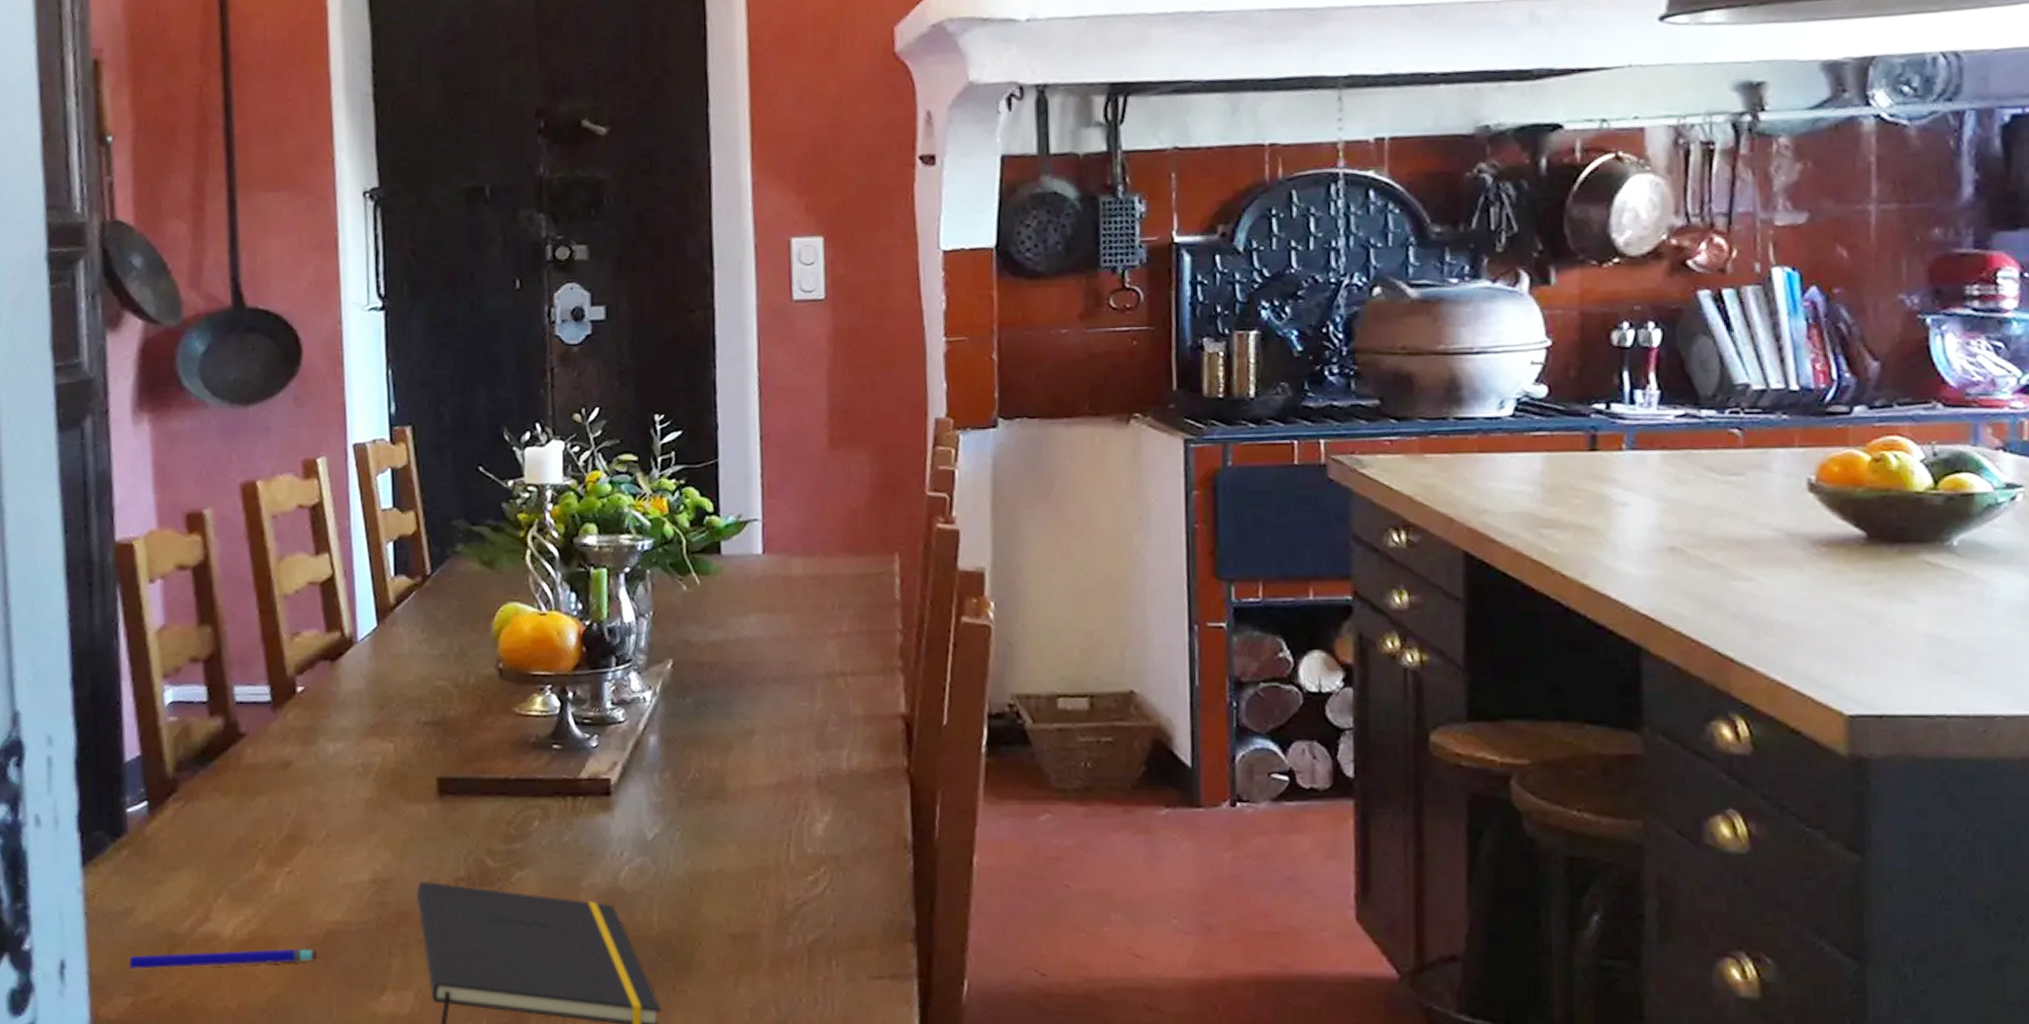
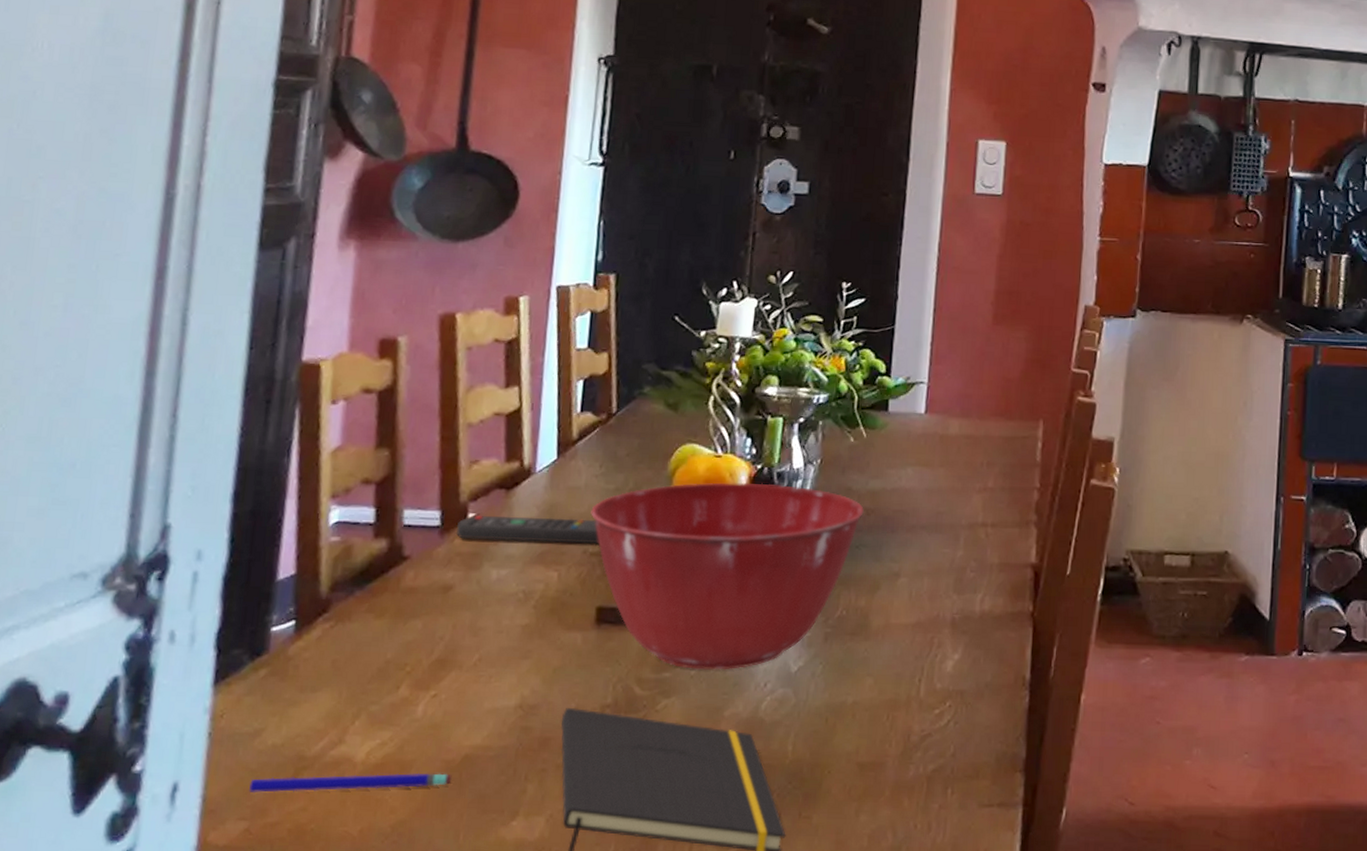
remote control: none [287,687,431,714] -> present [455,515,599,544]
mixing bowl: none [418,640,706,840] -> present [591,482,864,670]

